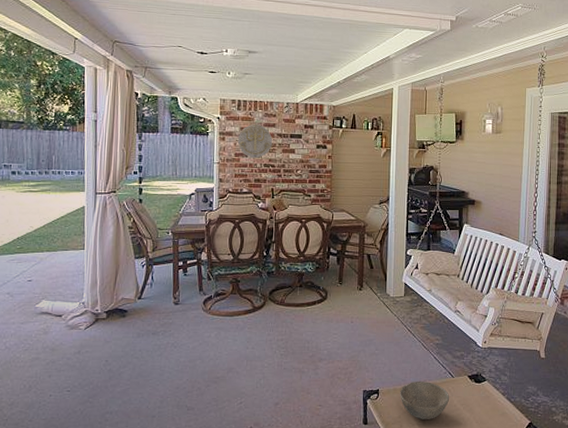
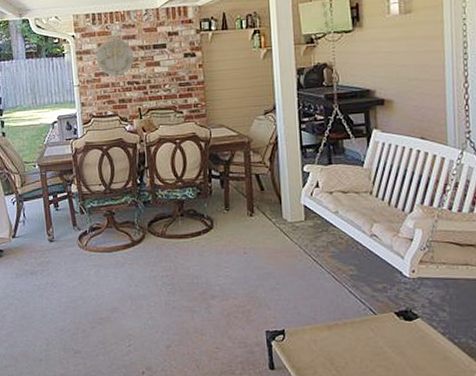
bowl: present [400,382,450,419] -> none [310,320,374,364]

